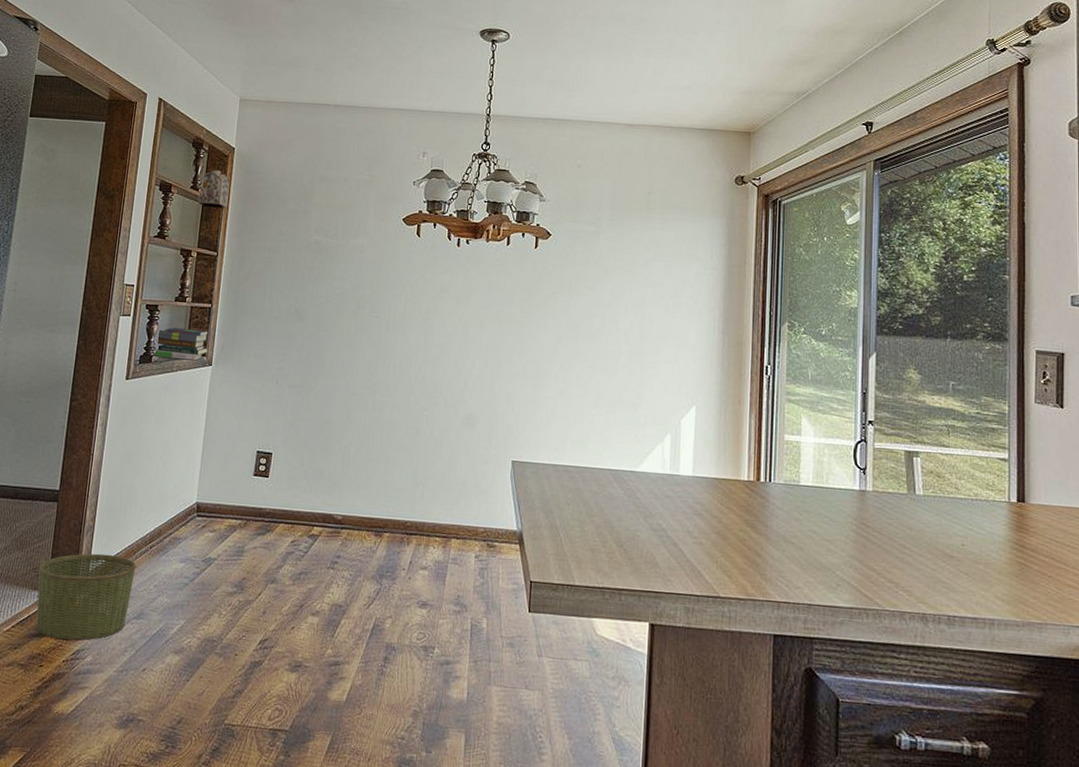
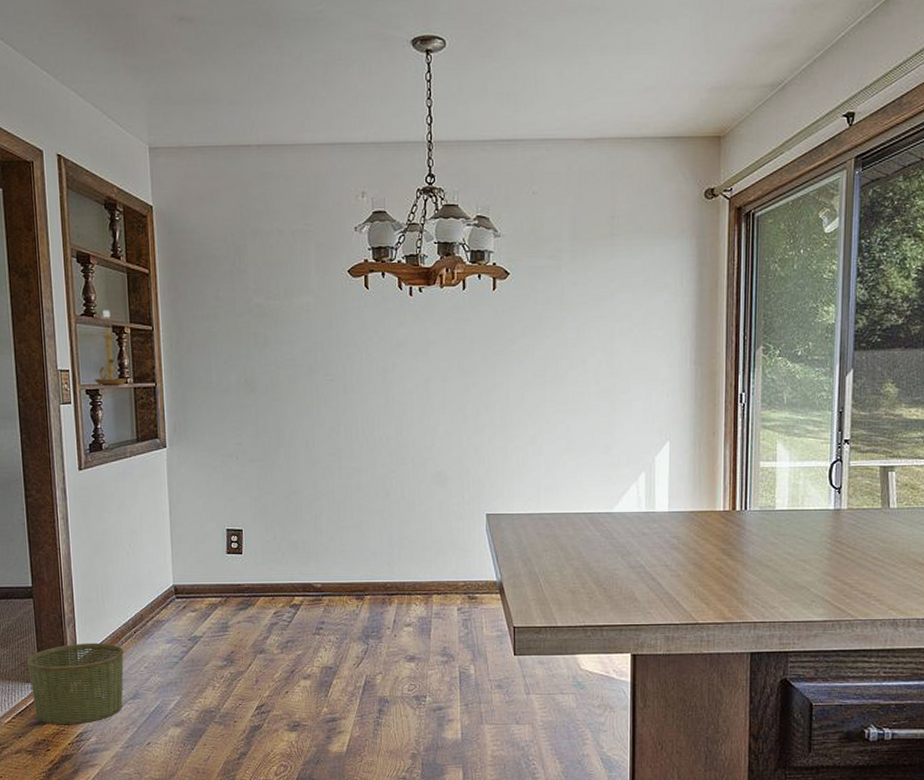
books: present [155,327,208,361] -> none [103,411,159,444]
candle holder: none [156,234,186,304] -> present [95,310,128,387]
decorative jar: present [197,170,230,208] -> none [121,234,155,277]

